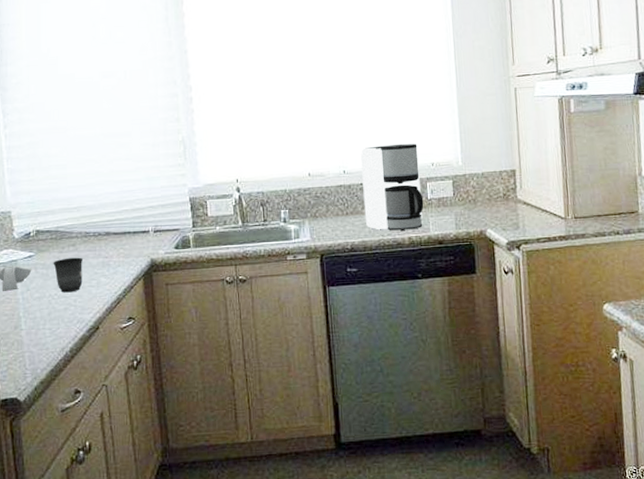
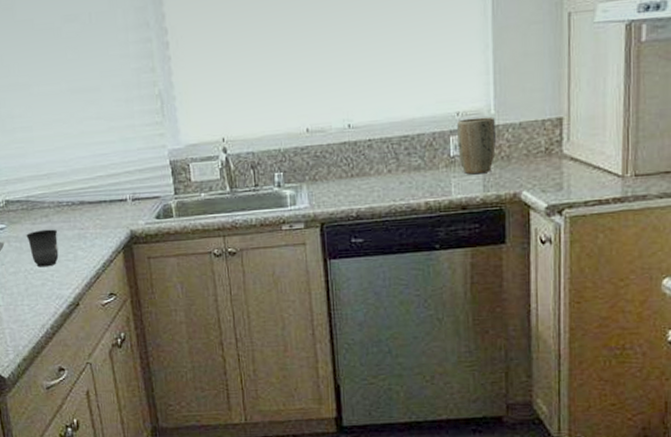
coffee maker: present [361,144,424,231] -> none [369,89,445,195]
plant pot: none [432,167,465,215] -> present [457,116,497,175]

